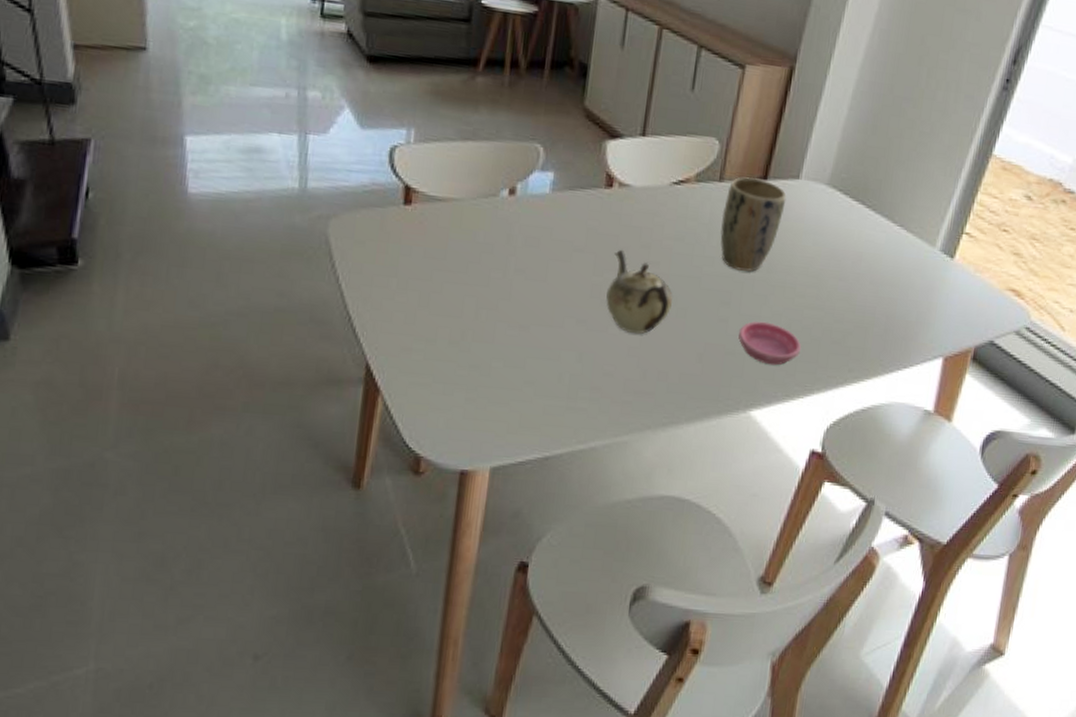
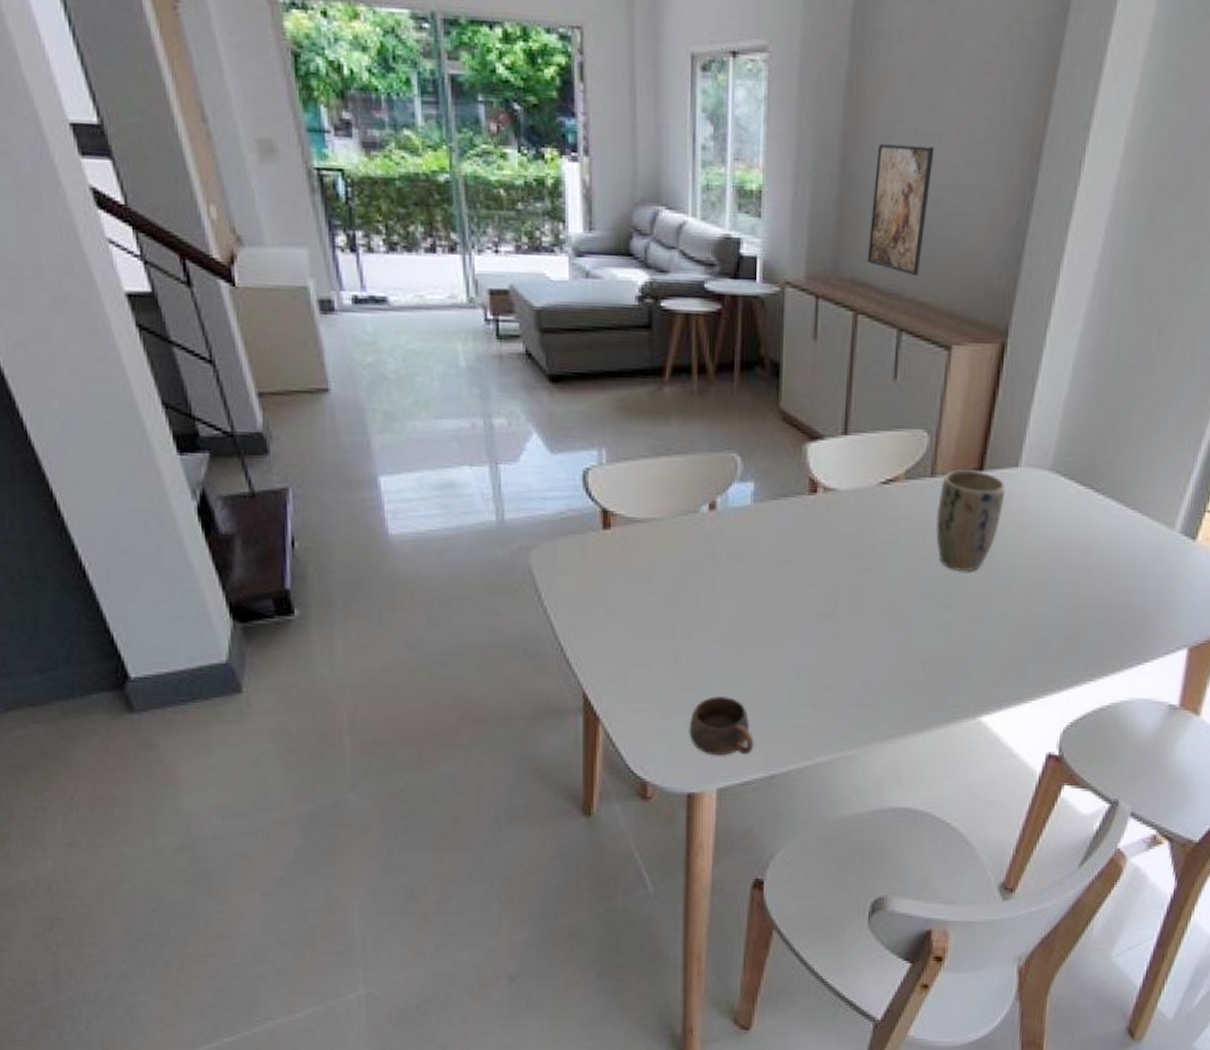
cup: none [468,375,533,435] -> present [689,696,755,756]
teapot: present [606,249,672,335] -> none [820,558,889,646]
saucer: present [738,321,801,366] -> none [963,623,1030,668]

